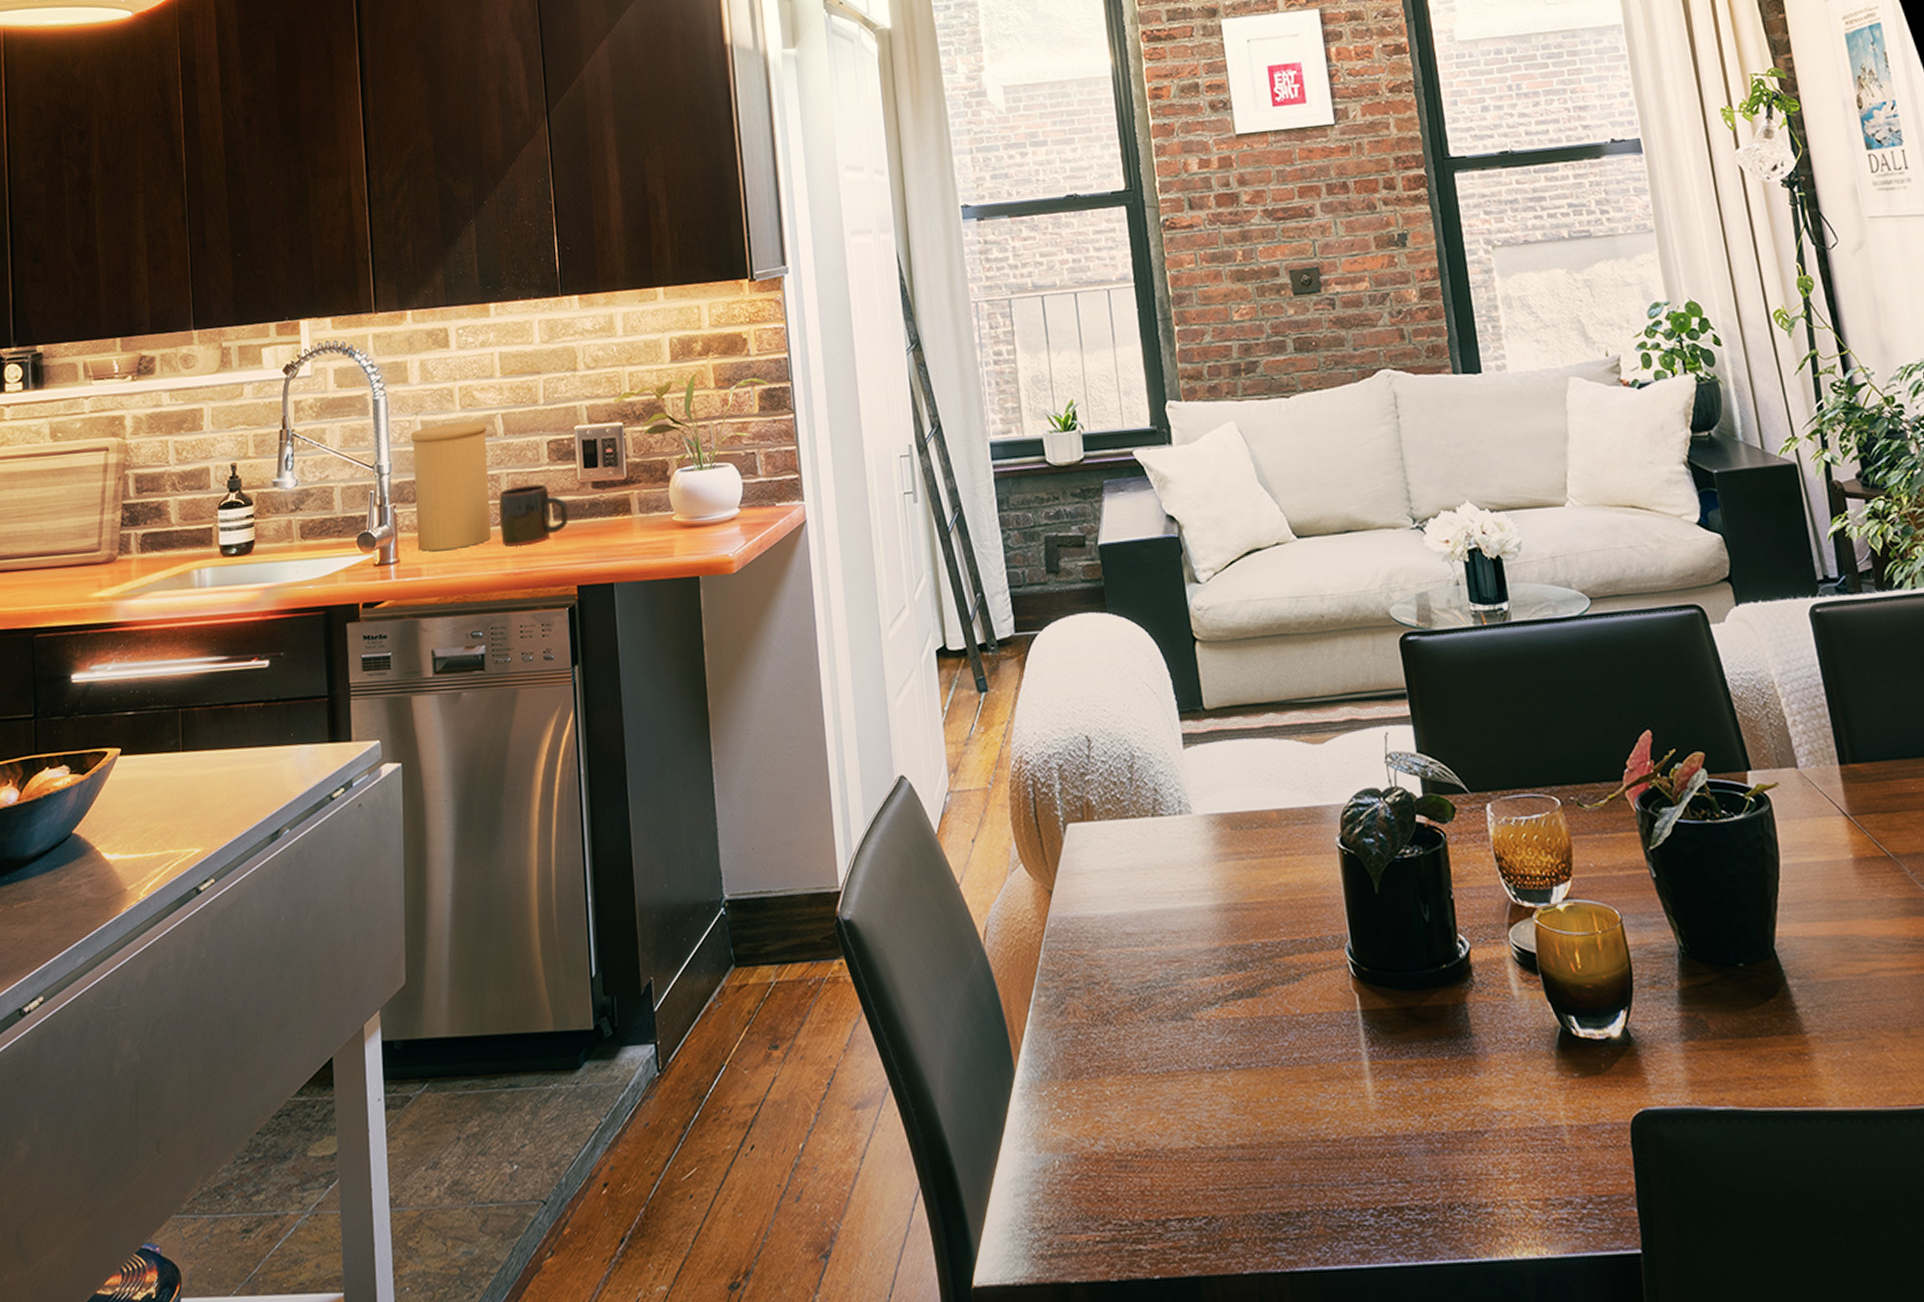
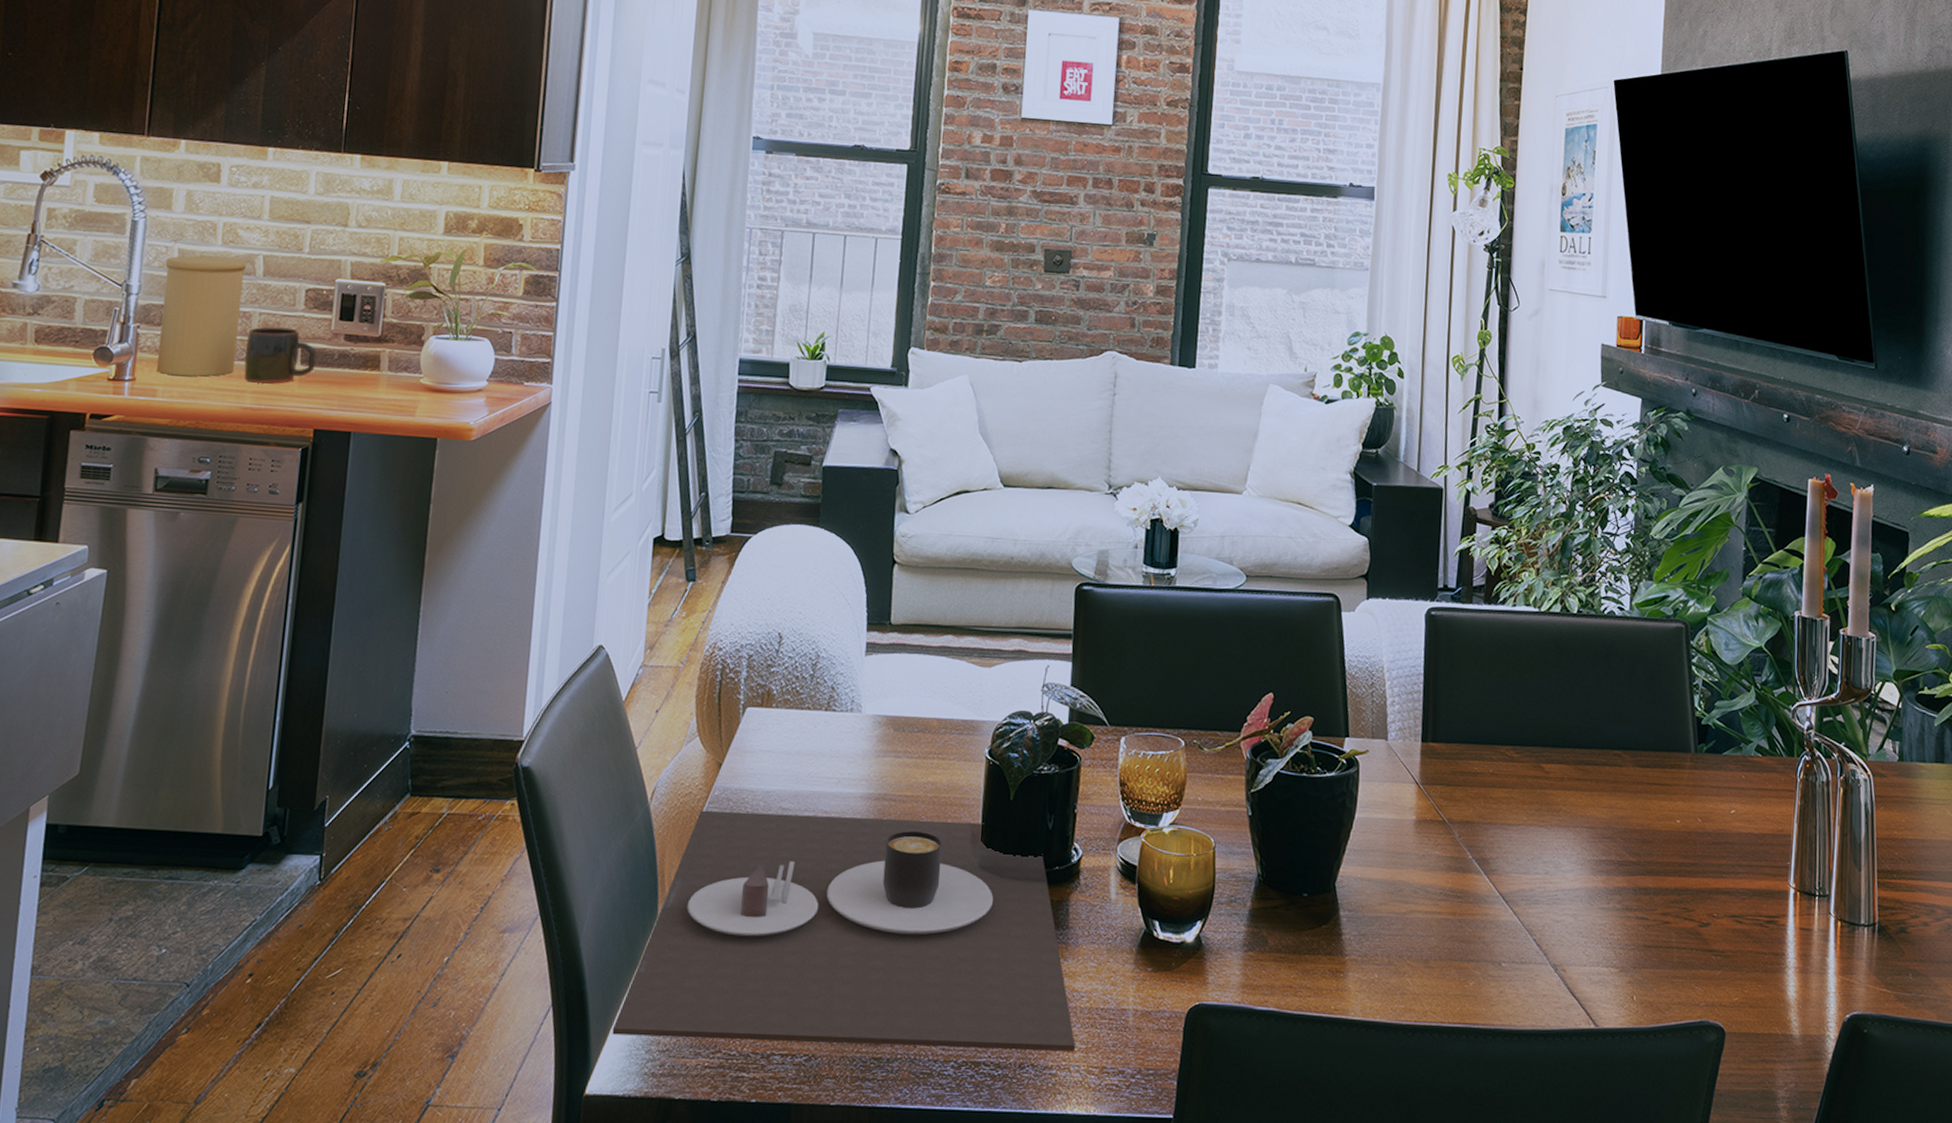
place setting: none [989,923,1509,1214] -> present [612,810,1075,1051]

